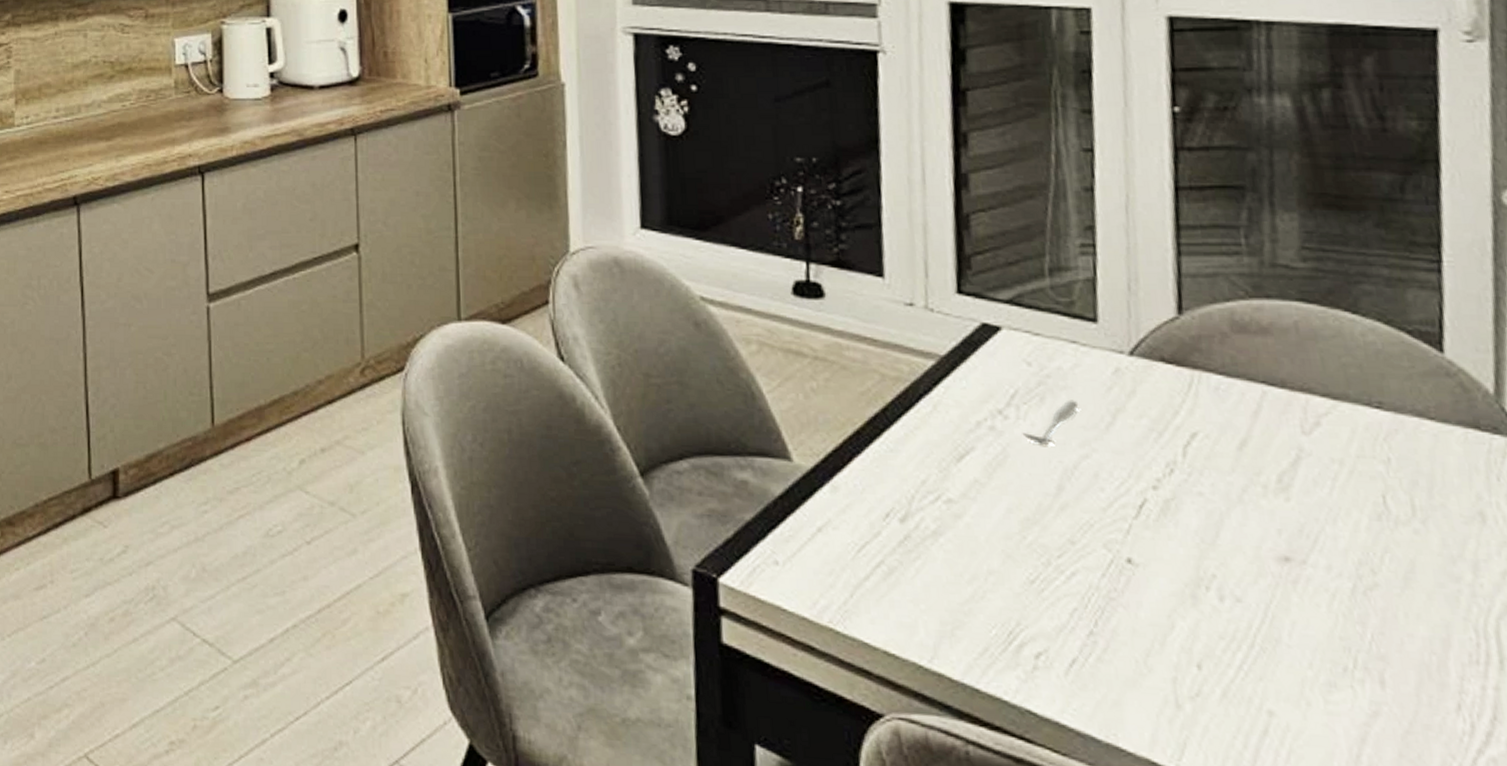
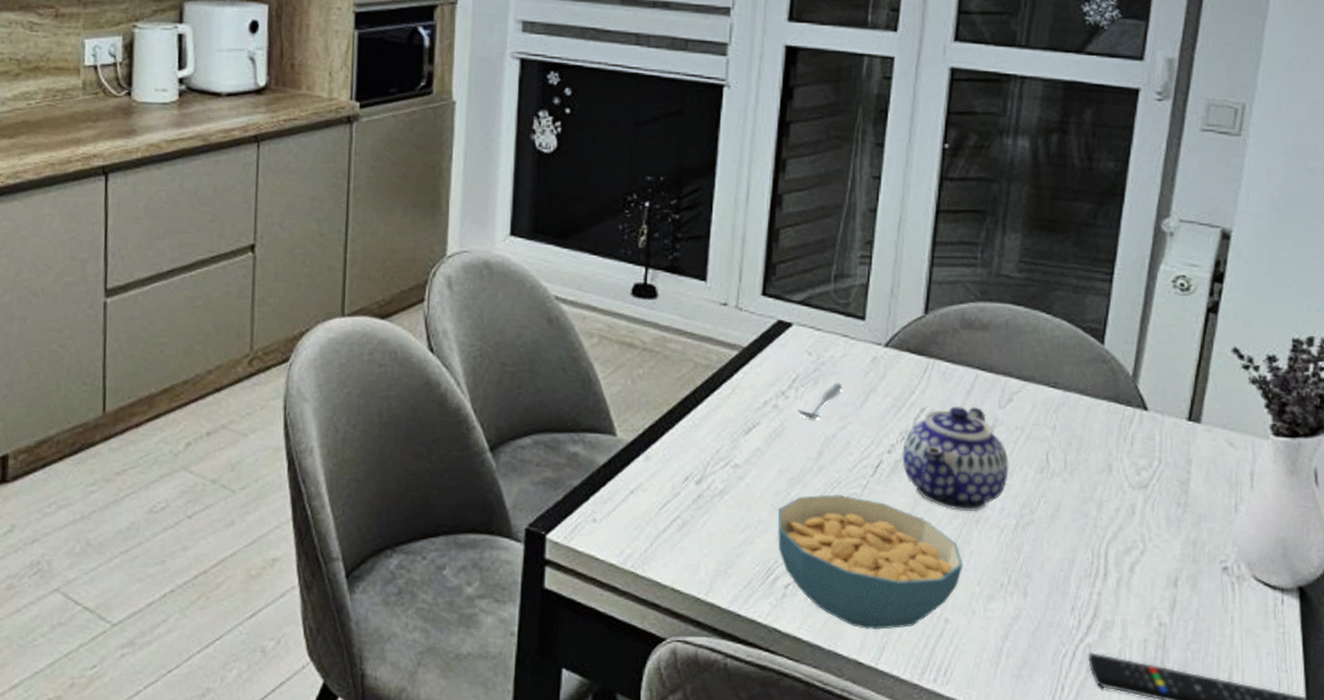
cereal bowl: none [1011,539,1284,721] -> present [777,494,963,630]
teapot: none [1173,430,1331,570] -> present [902,405,1009,512]

